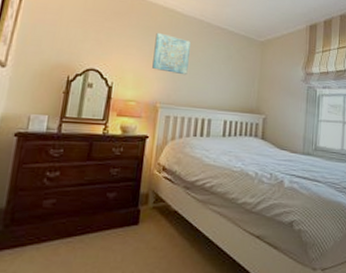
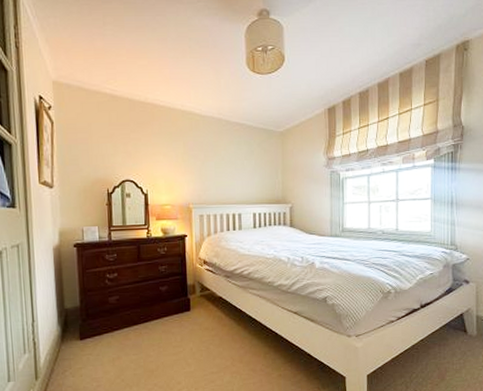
wall art: present [152,32,191,76] -> none [179,137,214,175]

